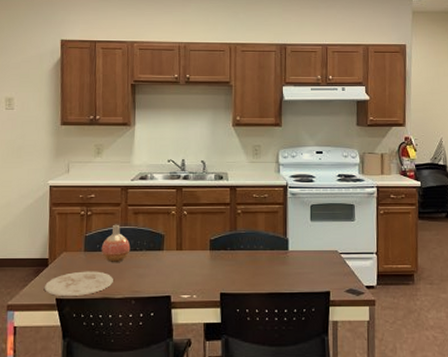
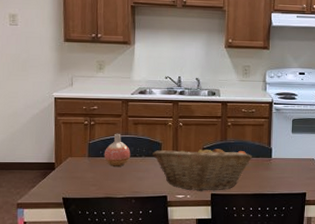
plate: present [44,271,113,296] -> none [51,174,115,195]
fruit basket: none [154,235,266,290] -> present [152,144,252,191]

